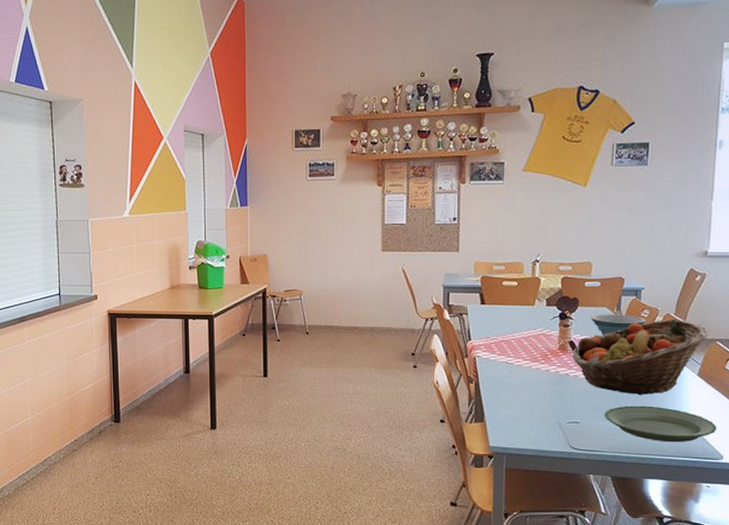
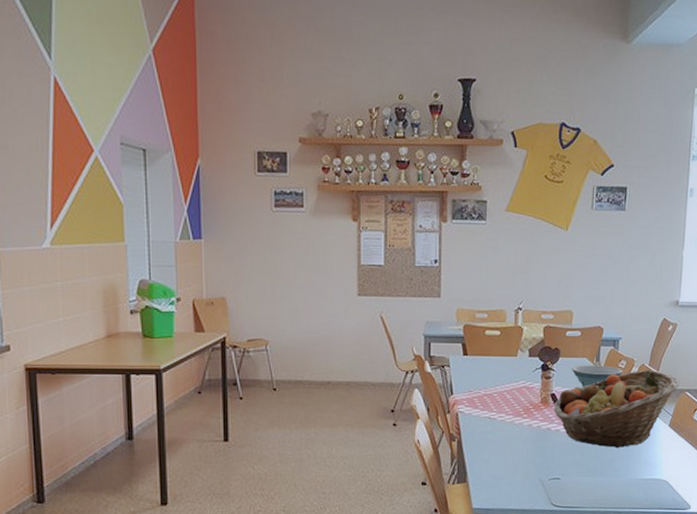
plate: present [604,405,717,443] -> none [583,458,686,495]

